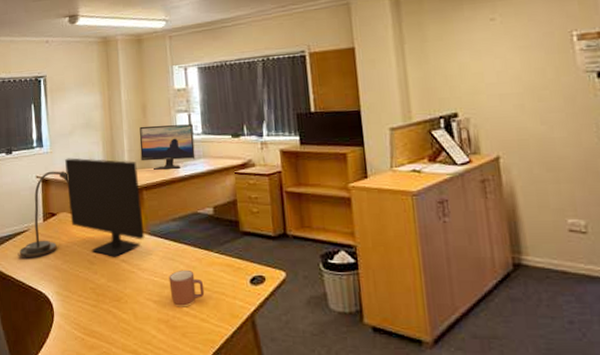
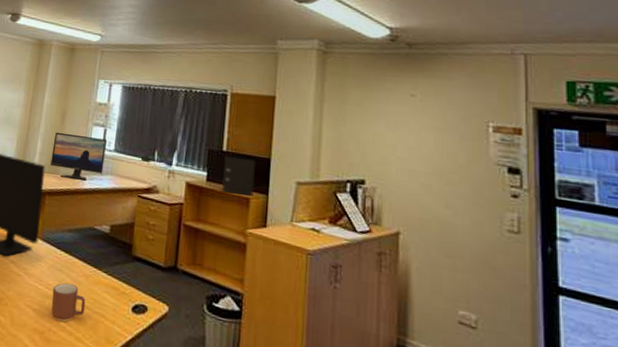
binder: none [314,115,349,152] -> present [222,155,256,196]

